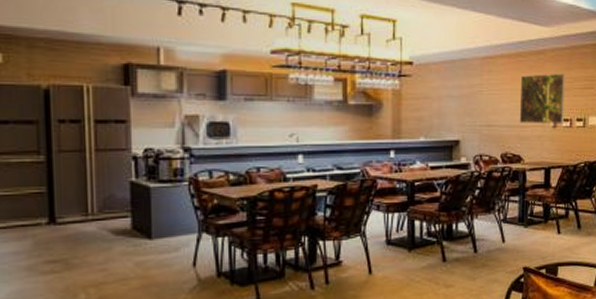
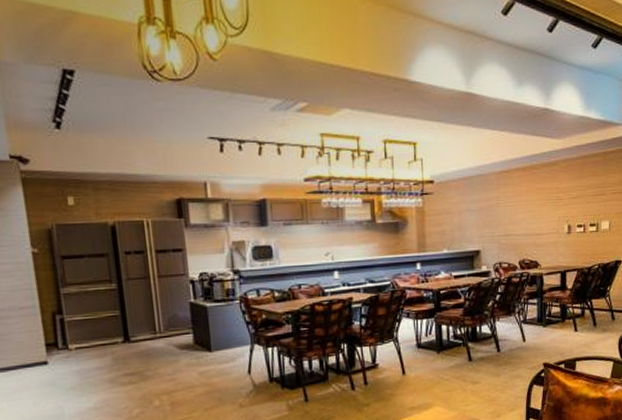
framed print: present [519,73,565,125] -> none [535,182,578,231]

